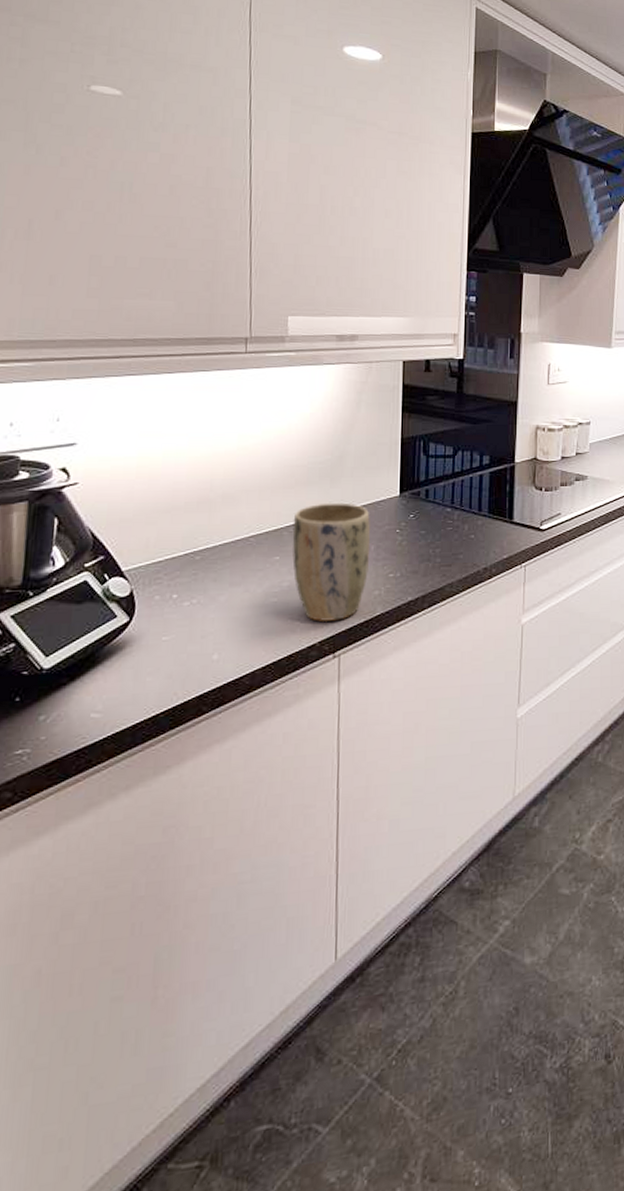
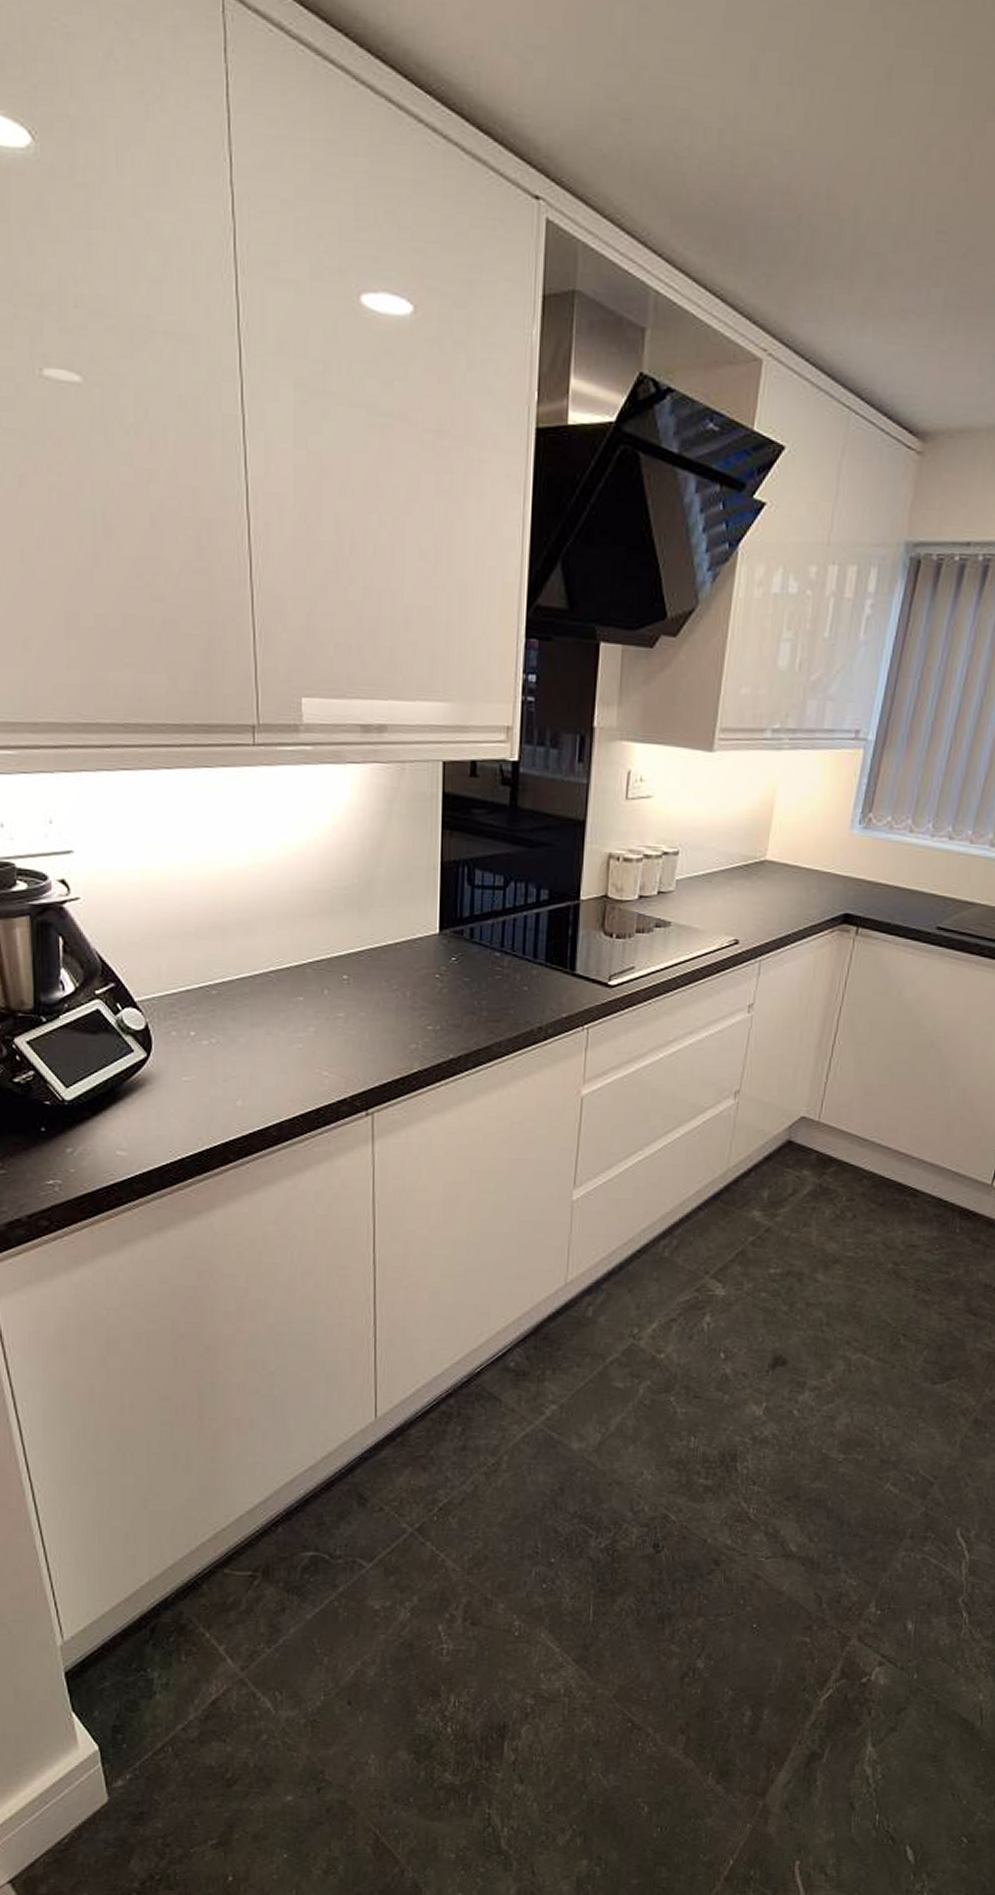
plant pot: present [292,502,371,623] -> none [316,937,406,1076]

